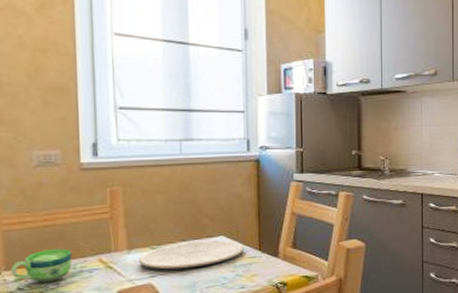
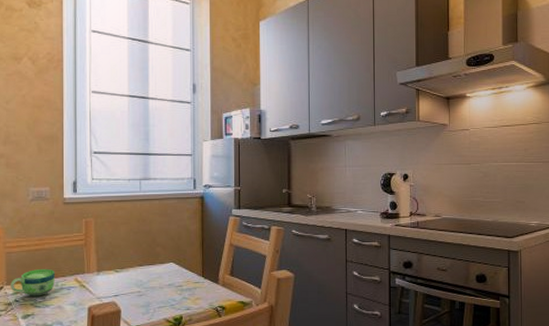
plate: present [139,240,244,270] -> none [106,266,189,290]

